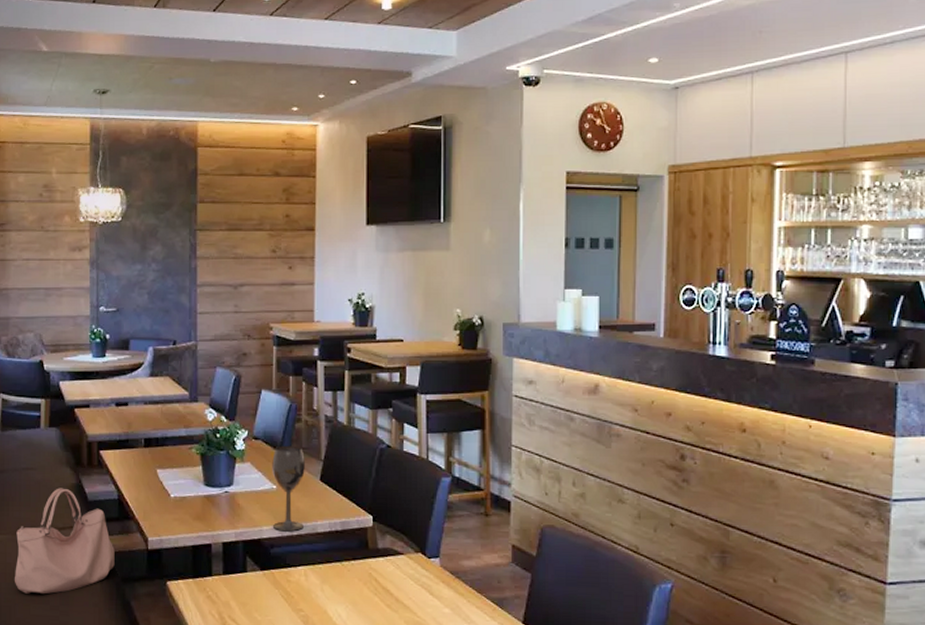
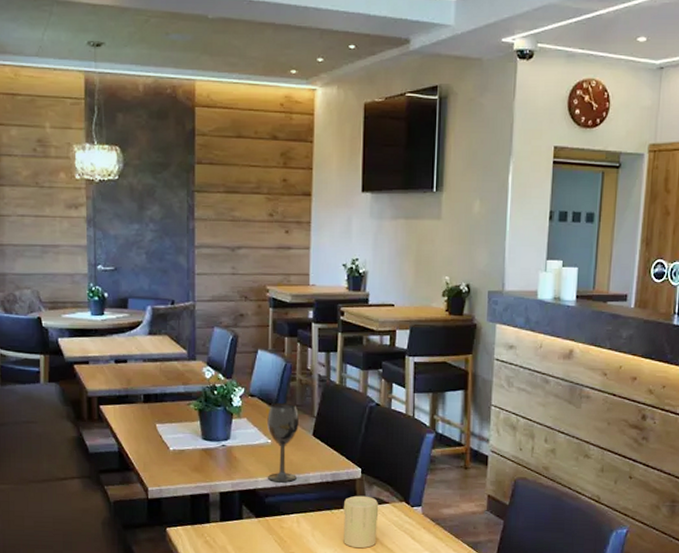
handbag: present [14,488,115,595] -> none [17,440,116,540]
candle: none [354,545,393,605] -> present [343,495,379,549]

